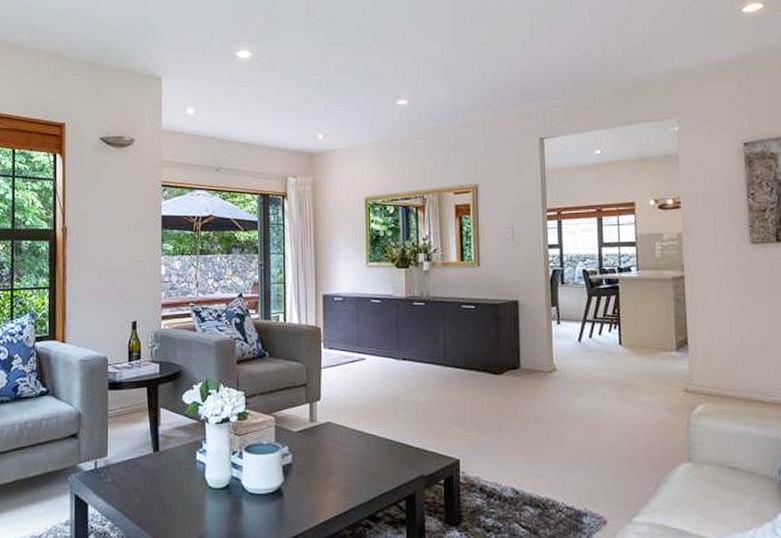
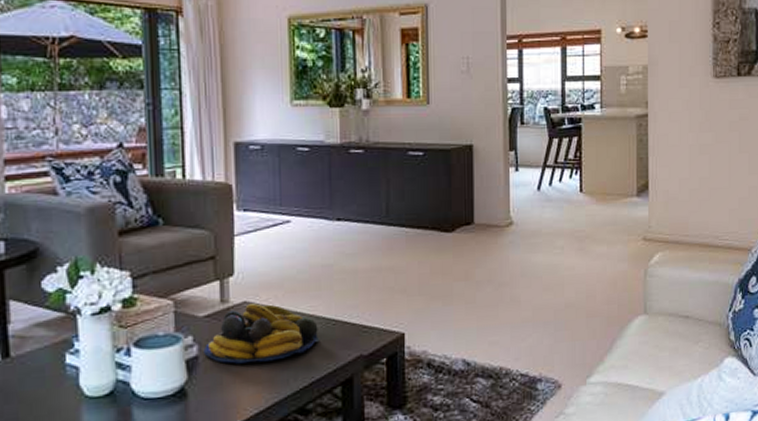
fruit bowl: none [296,424,388,473] -> present [204,303,320,364]

